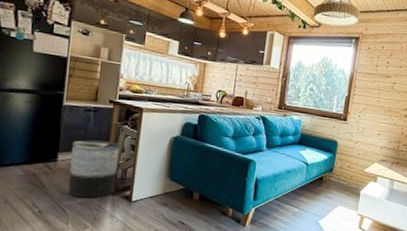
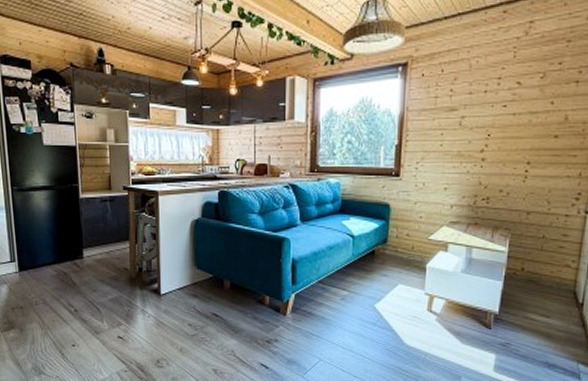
trash can: present [67,139,120,198] -> none [95,231,143,294]

